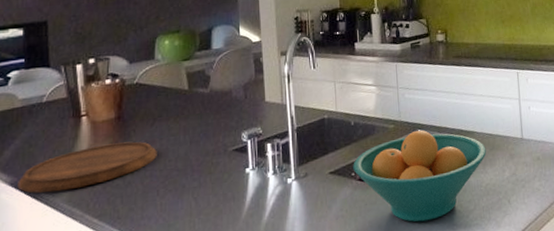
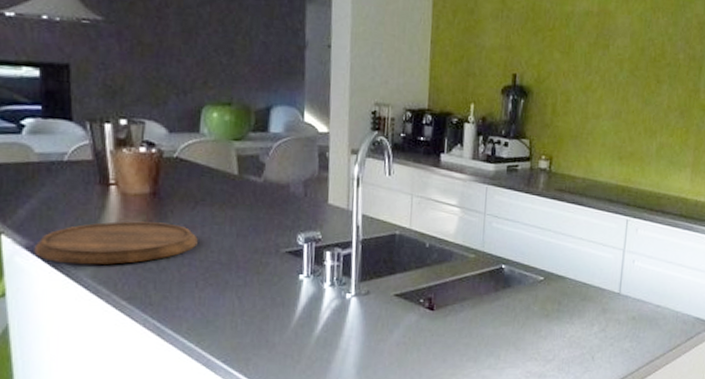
fruit bowl: present [353,130,486,222] -> none [422,265,576,363]

